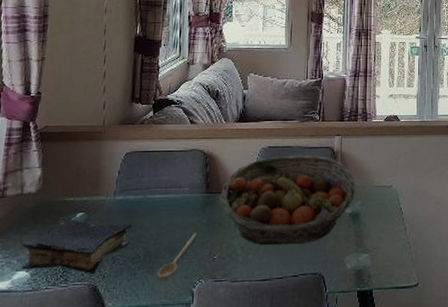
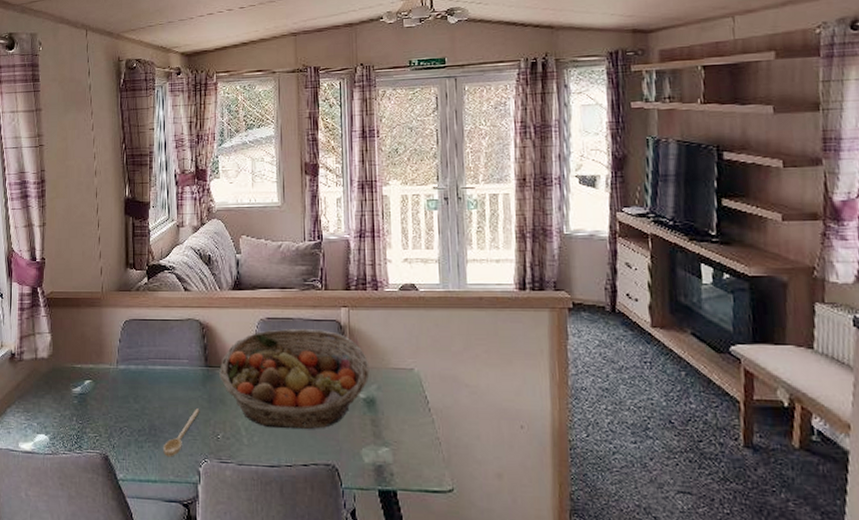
book: present [21,218,132,275] -> none [40,385,136,444]

